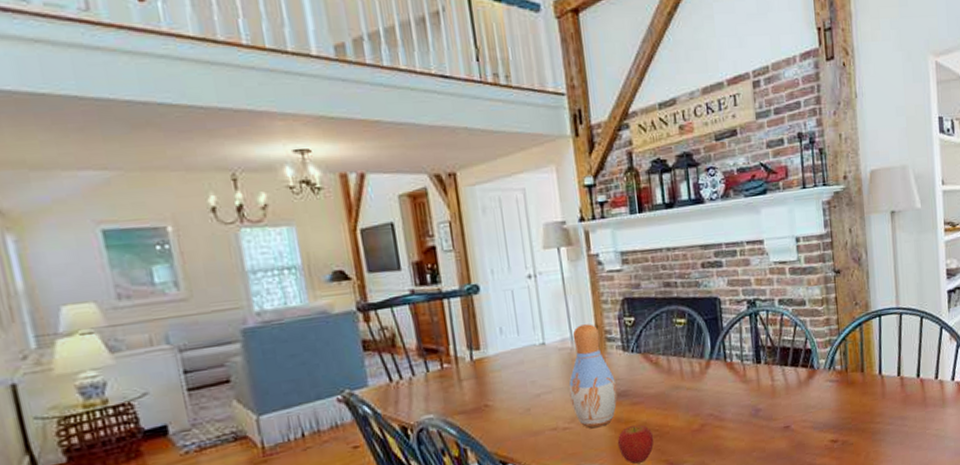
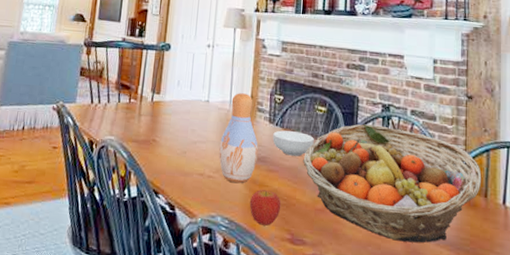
cereal bowl: none [630,353,678,382] -> present [273,130,314,157]
fruit basket: none [670,323,857,439] -> present [303,124,482,243]

